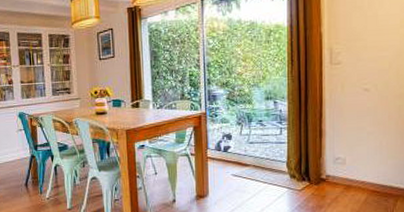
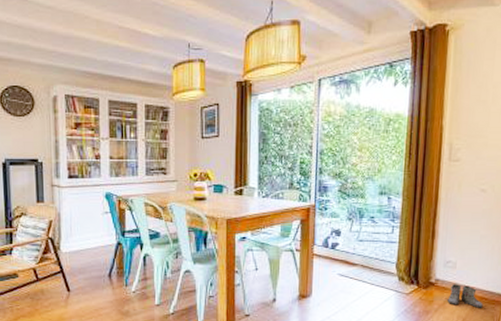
boots: none [340,179,376,201] -> present [447,284,483,308]

